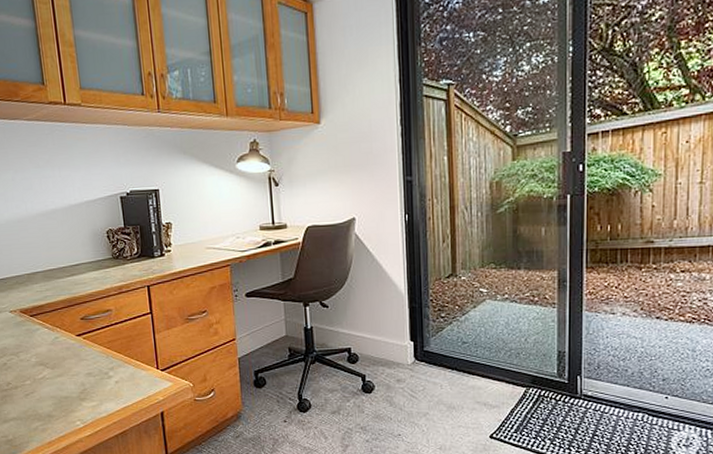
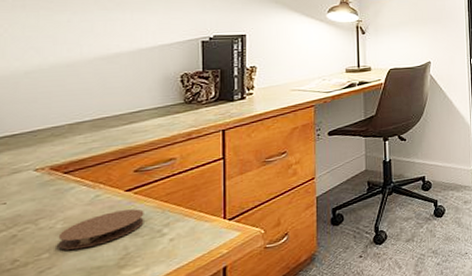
coaster: none [34,352,94,381] -> present [58,209,144,250]

